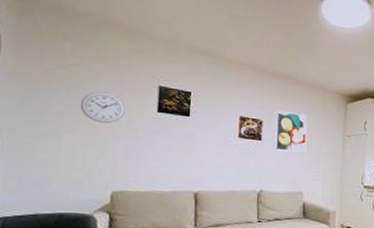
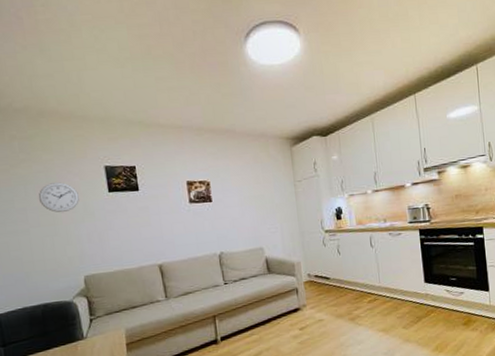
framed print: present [274,109,307,152] -> none [221,167,259,209]

